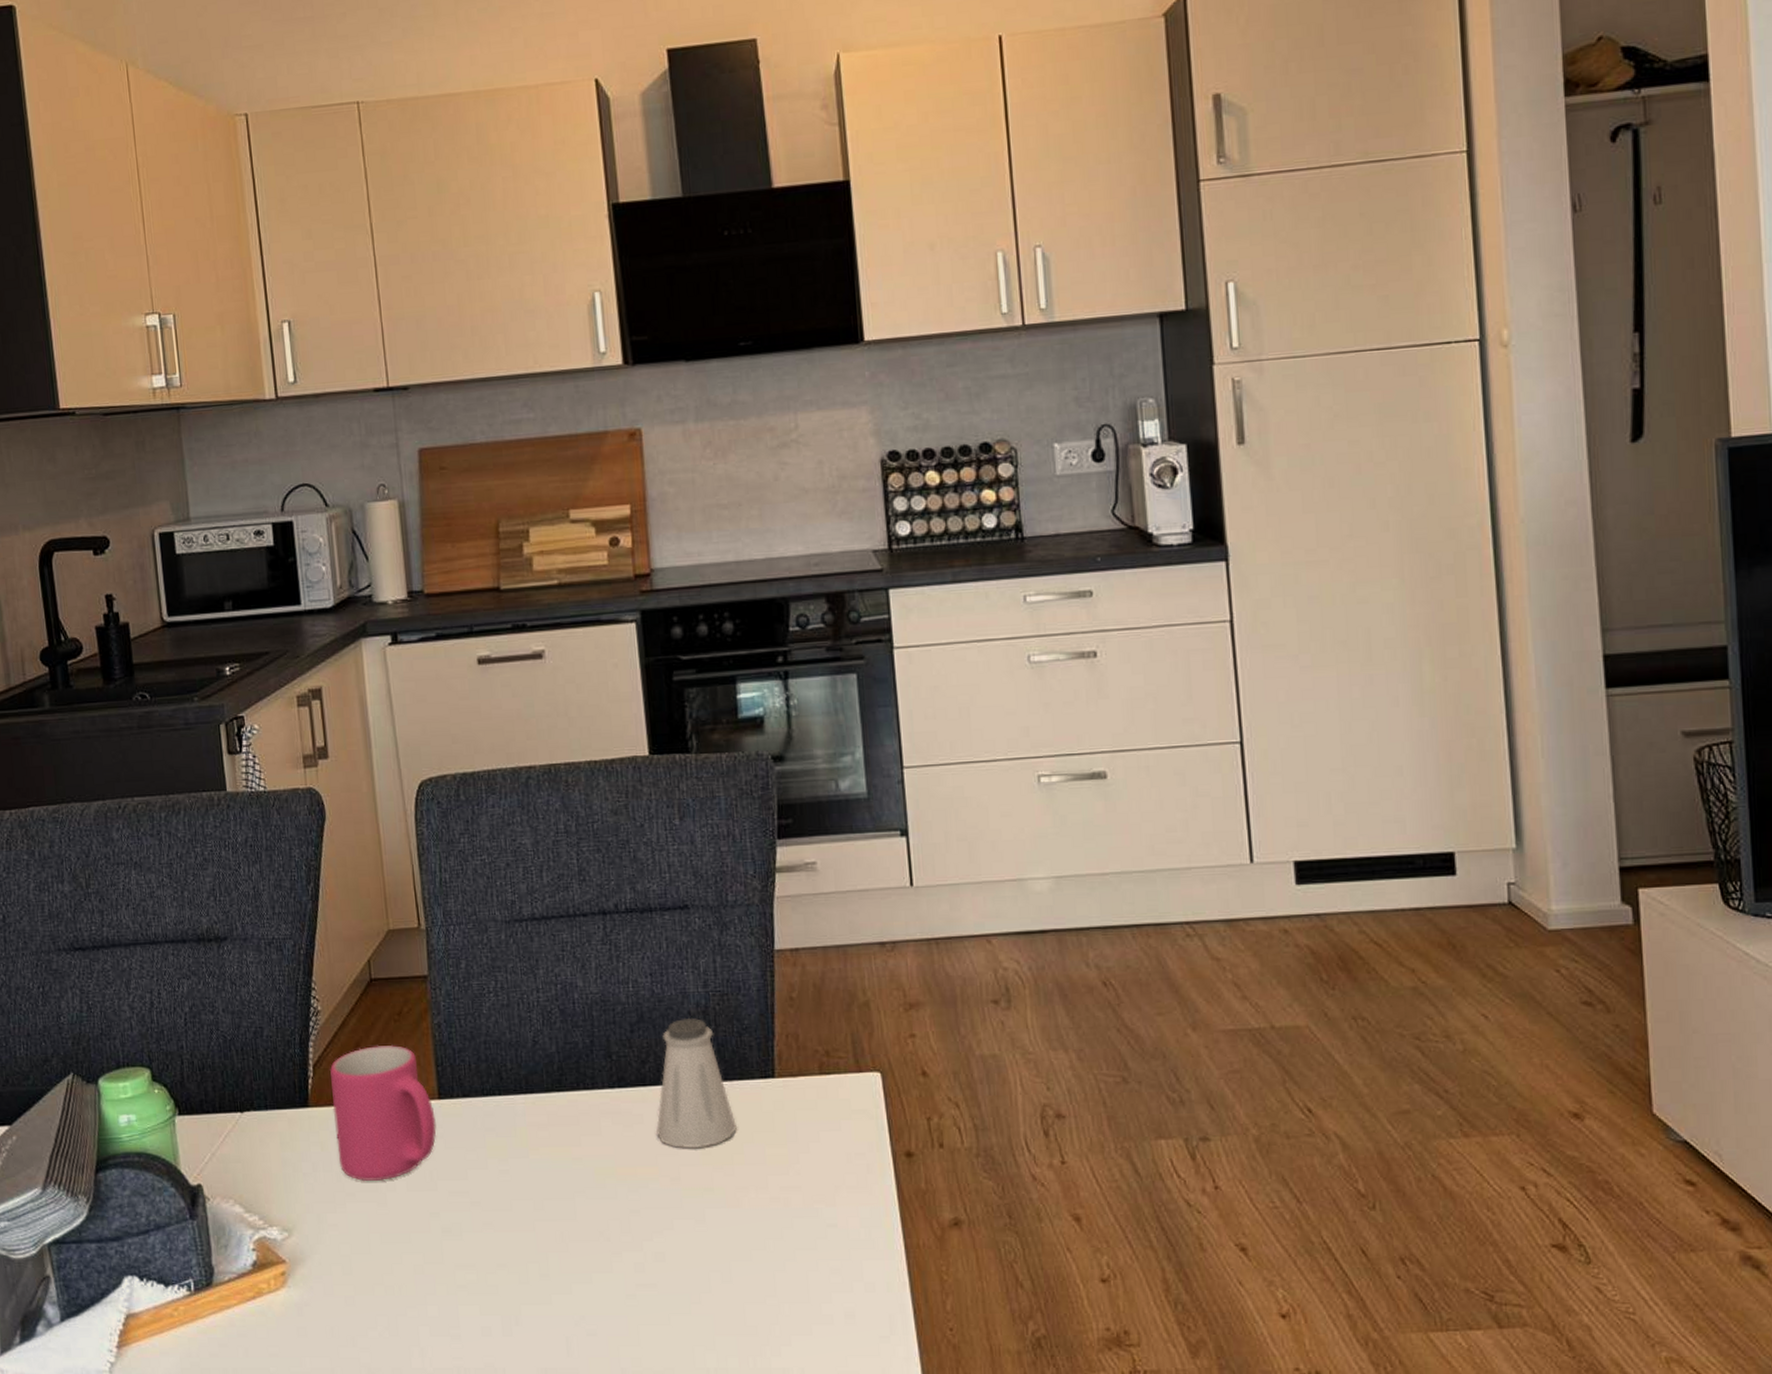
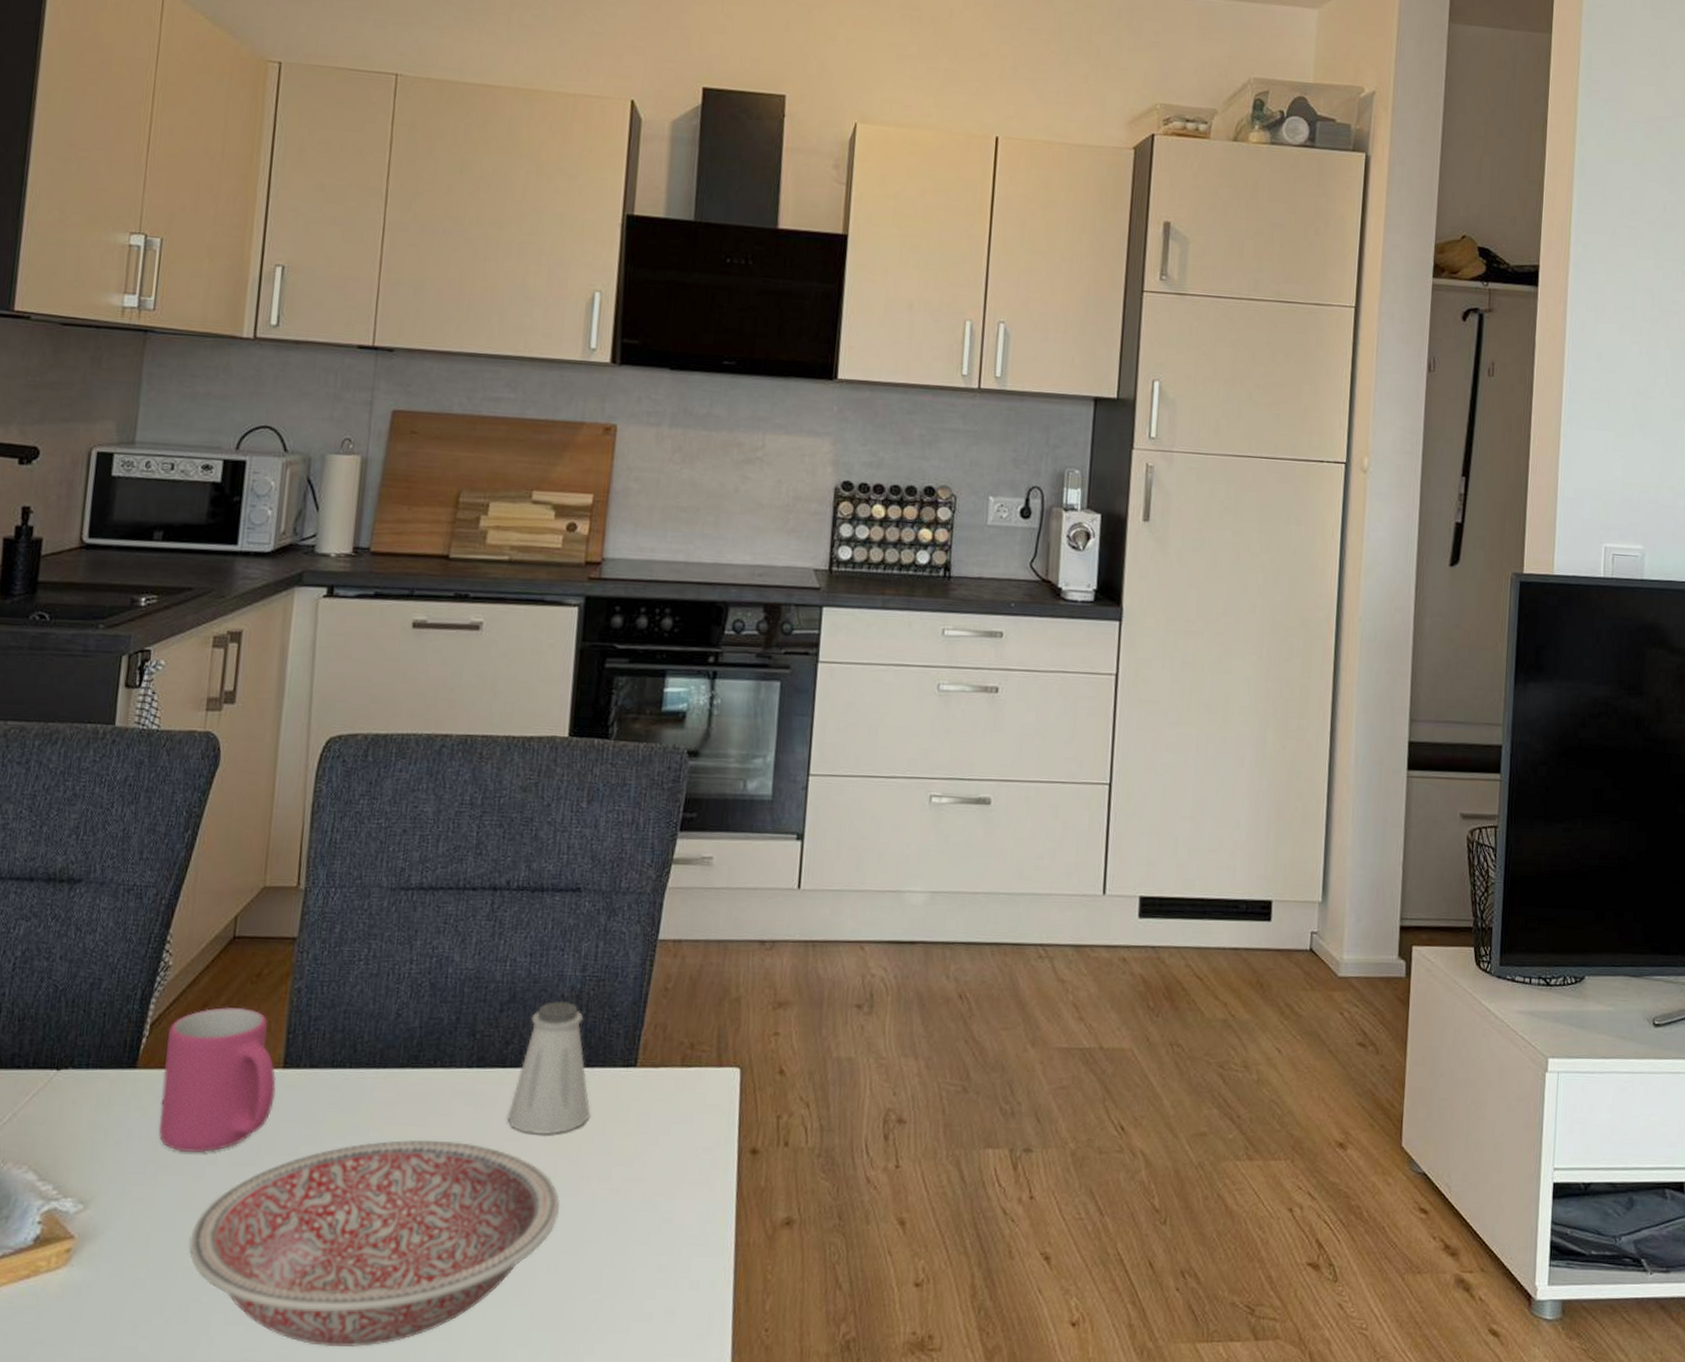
bowl: none [386,1159,724,1355] -> present [189,1139,560,1348]

